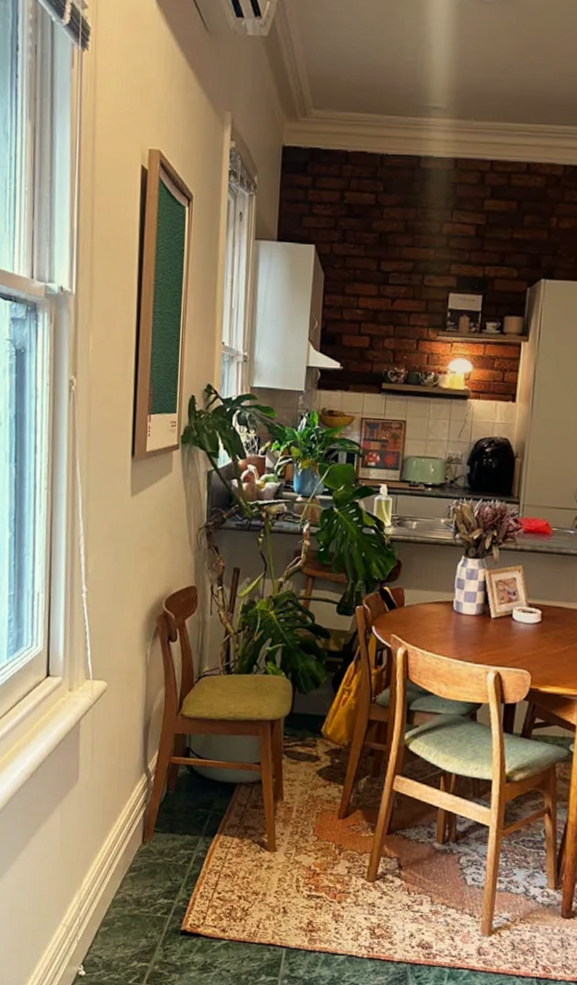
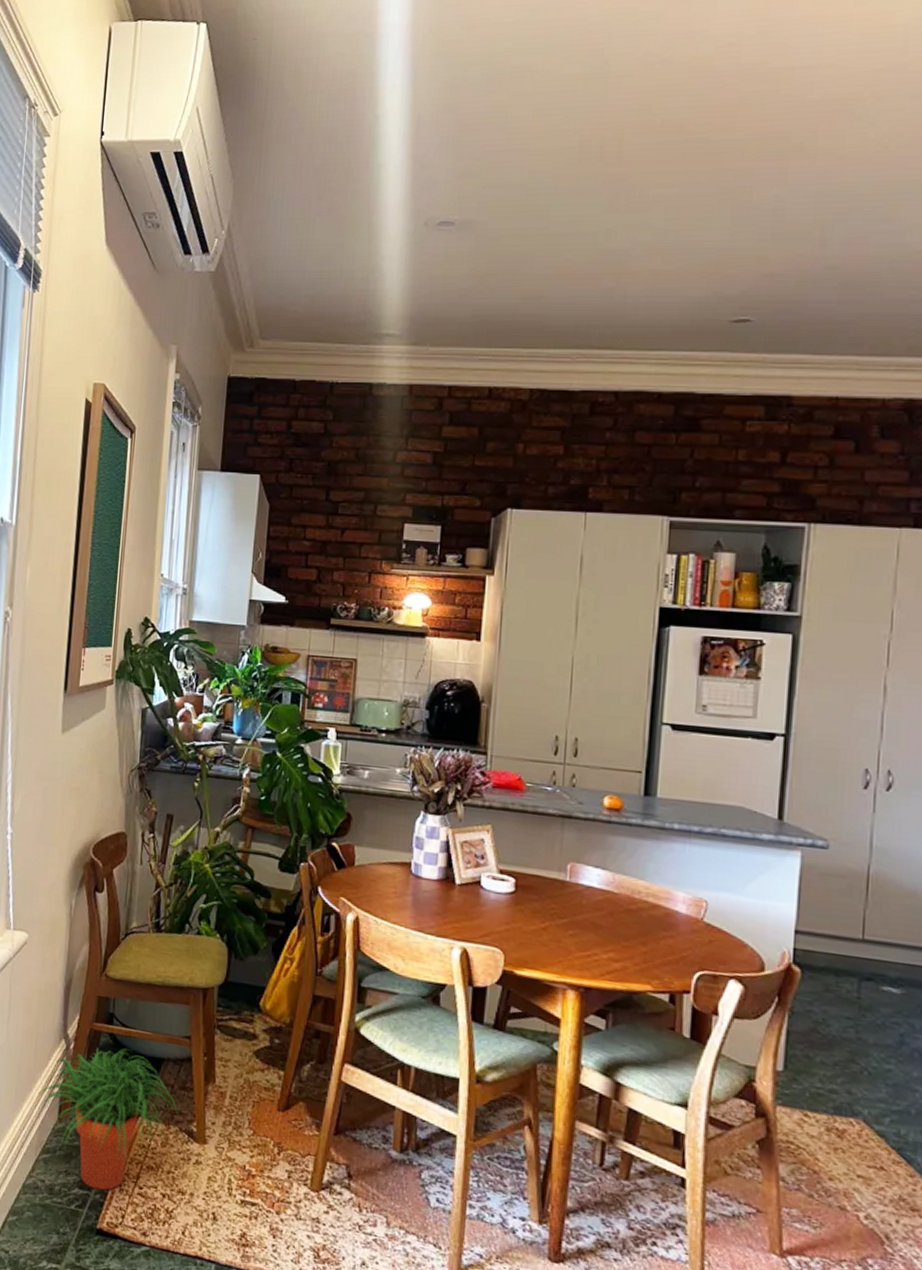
potted plant: none [122,777,251,899] -> present [37,1048,179,1191]

